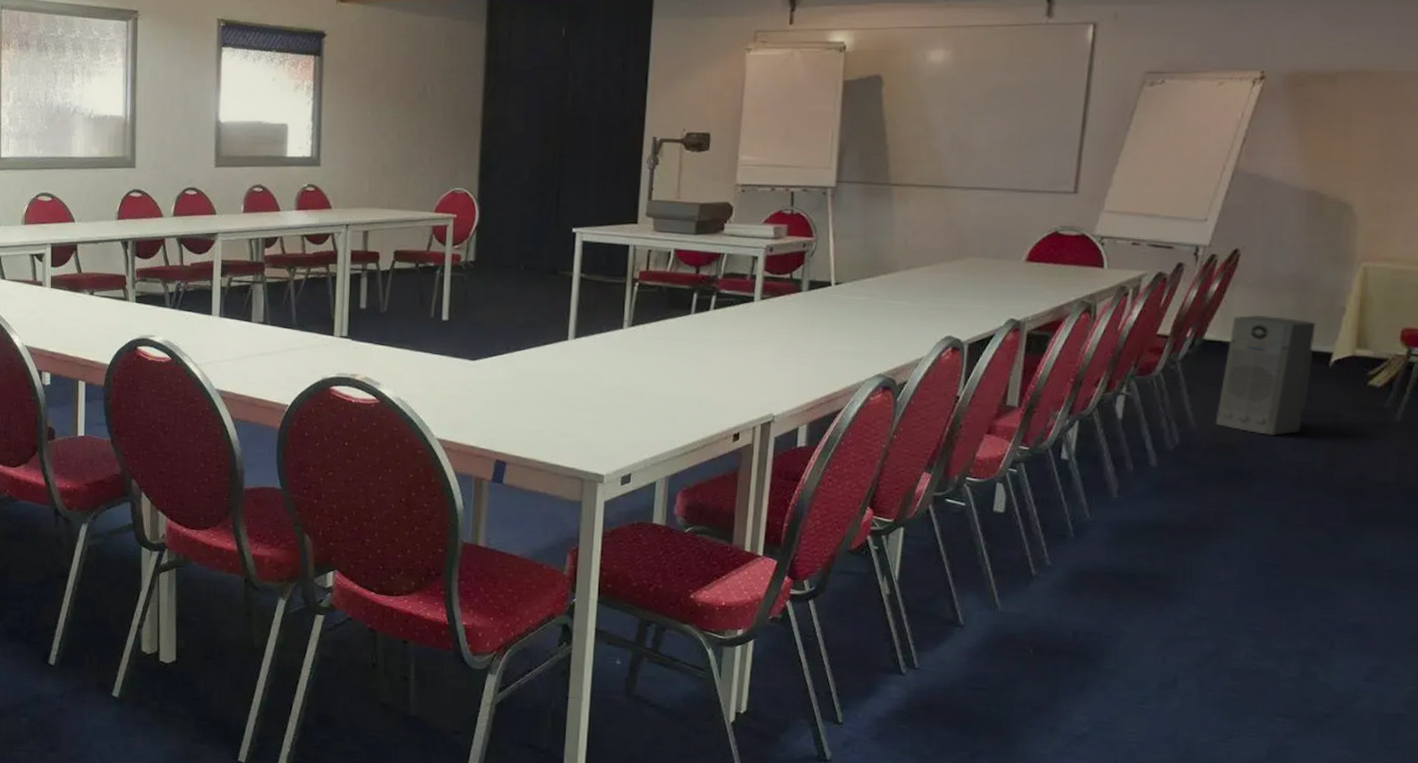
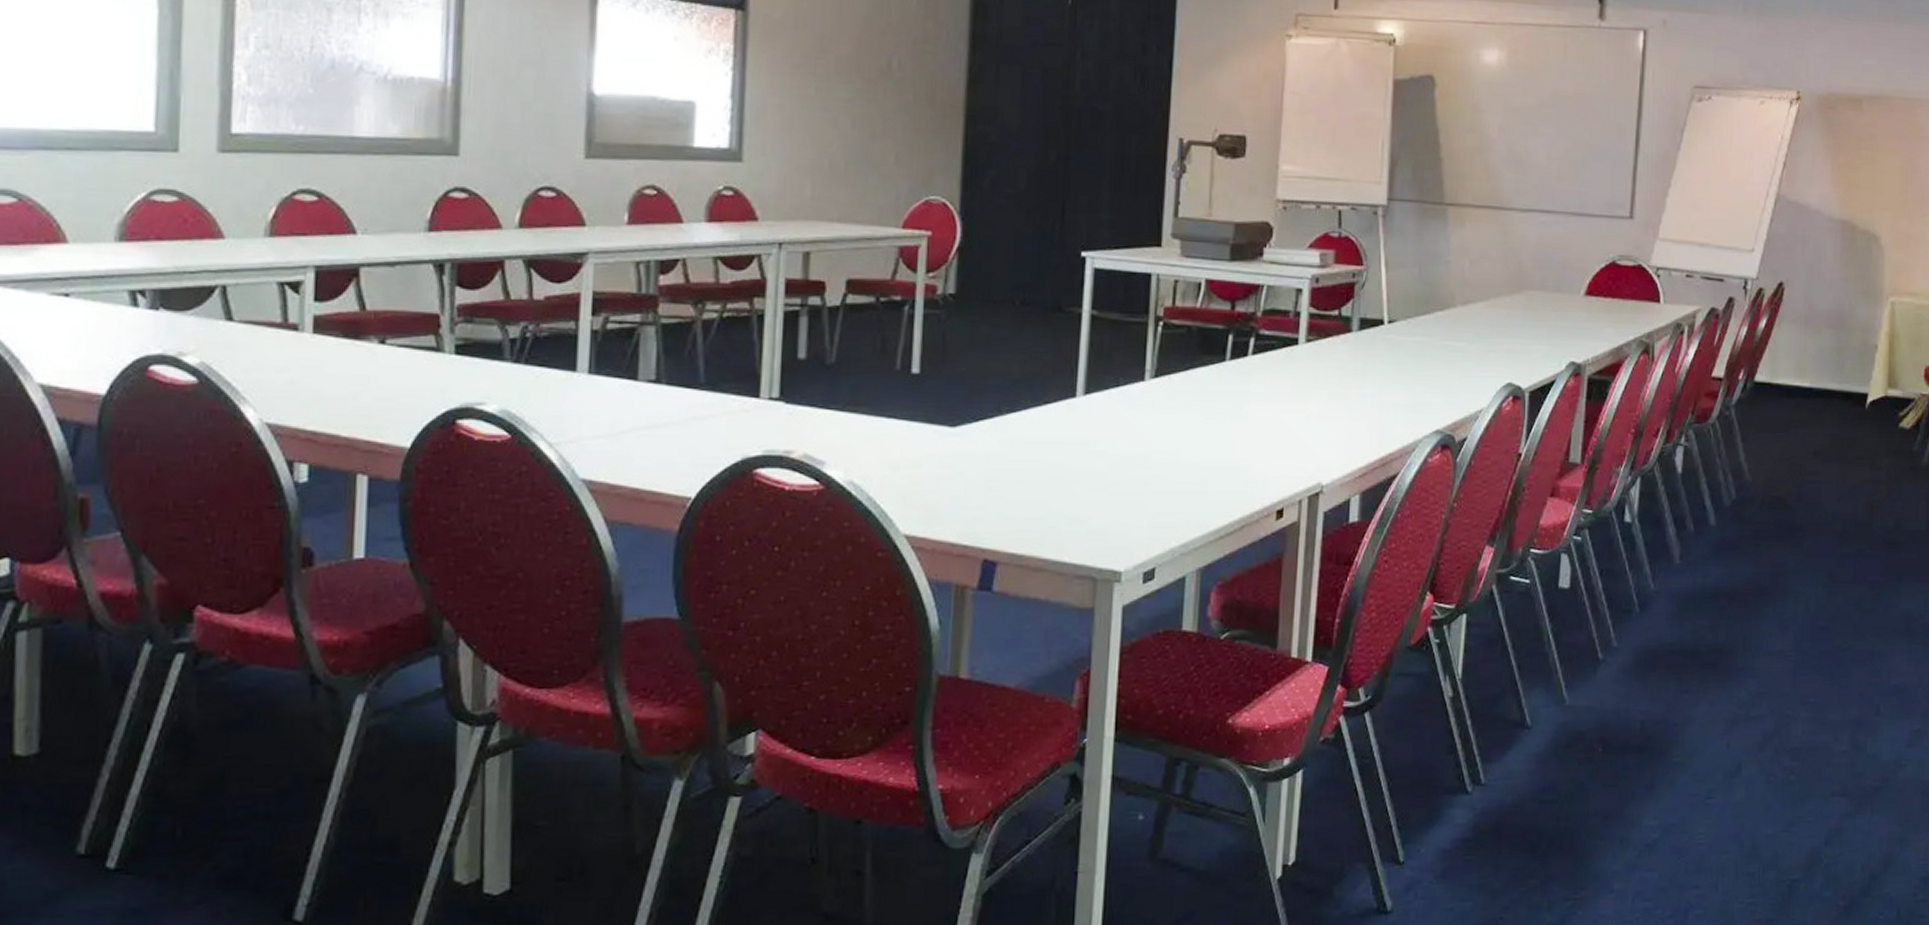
air purifier: present [1215,315,1316,435] -> none [1767,354,1853,485]

